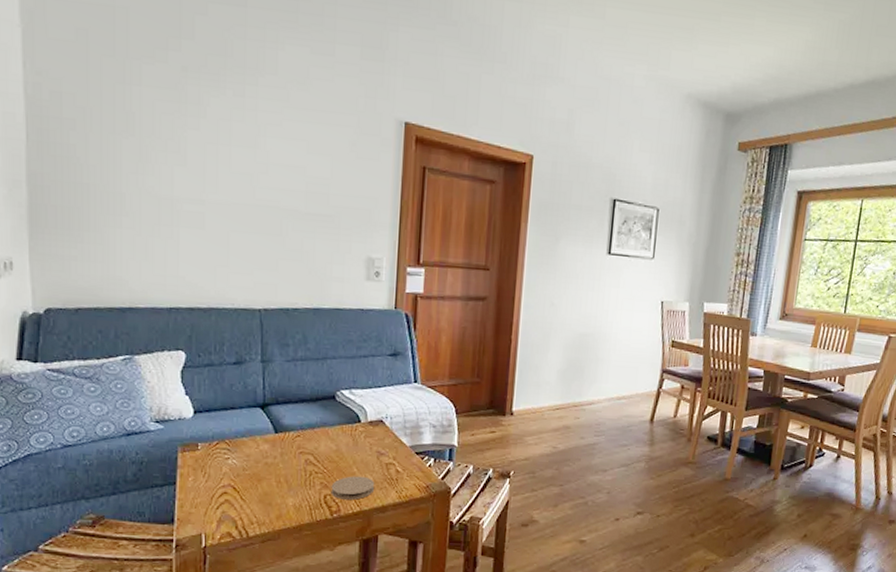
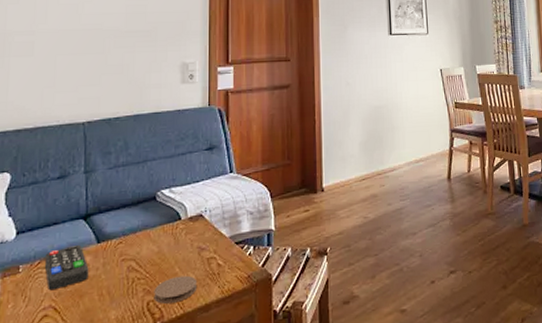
remote control: none [222,432,267,471] -> present [44,245,89,291]

